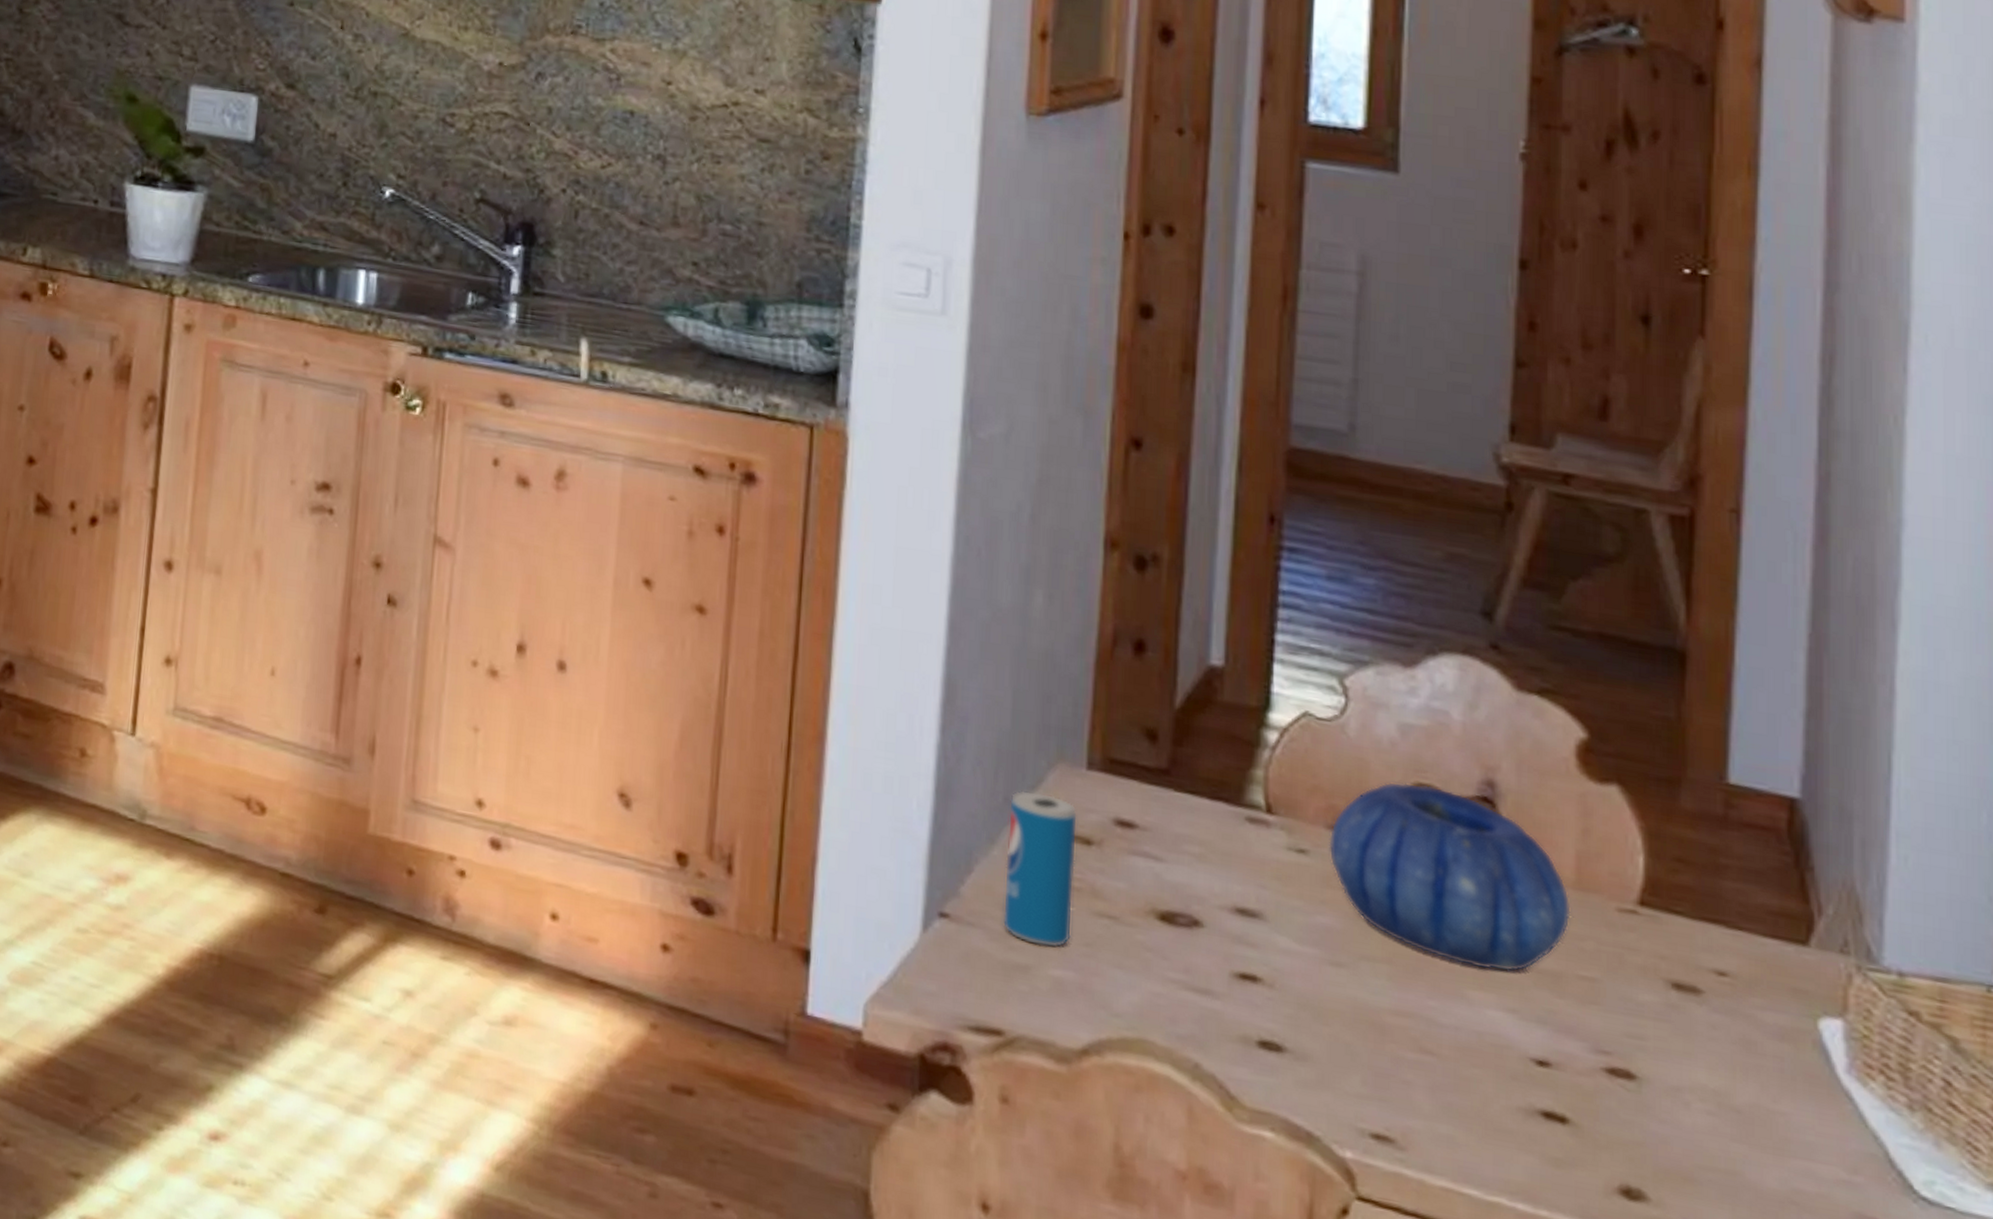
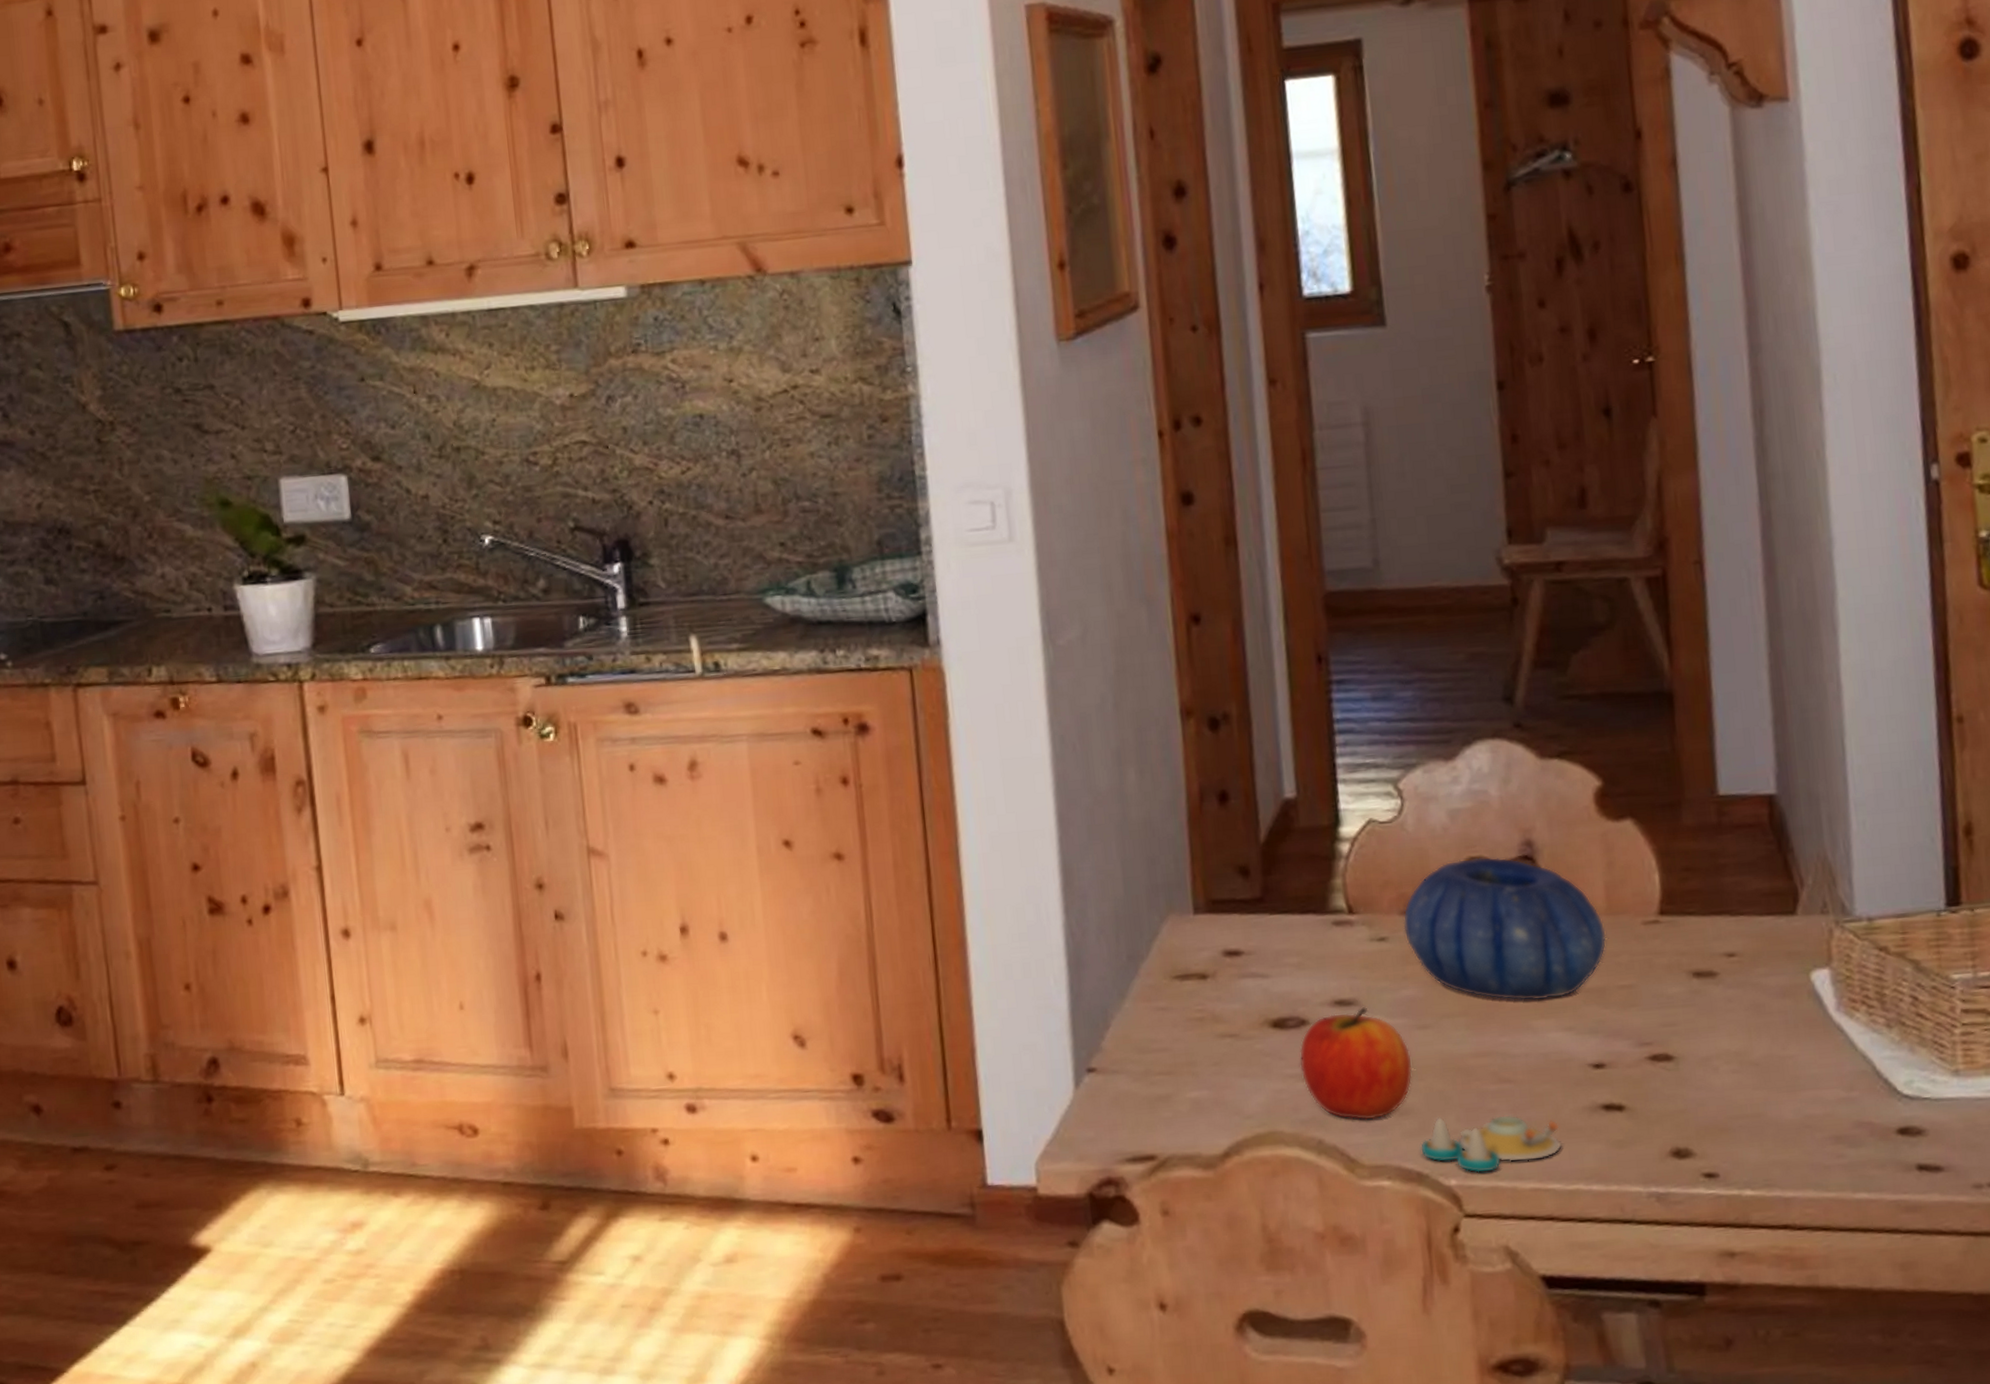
beverage can: present [1002,790,1078,948] -> none [1132,943,1201,1076]
apple: none [1185,921,1318,1057] -> present [1299,1006,1413,1120]
salt and pepper shaker set: none [1314,1073,1486,1156] -> present [1420,1114,1562,1173]

